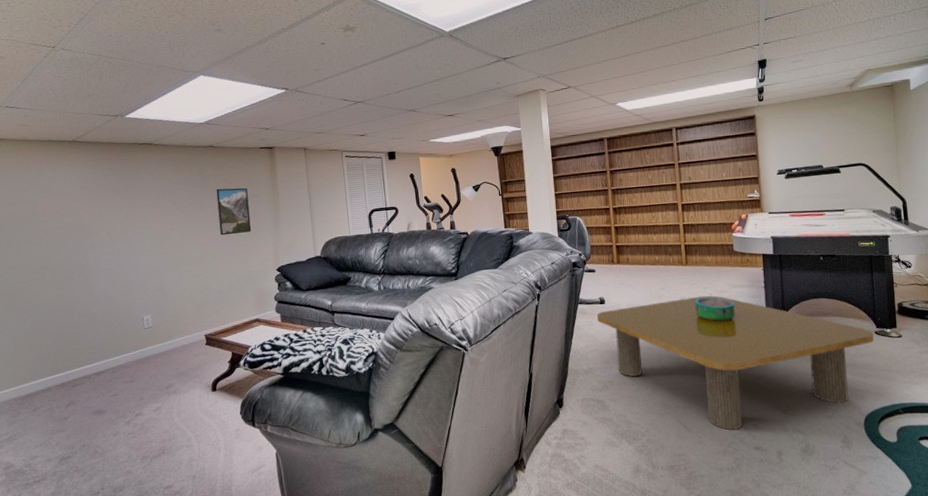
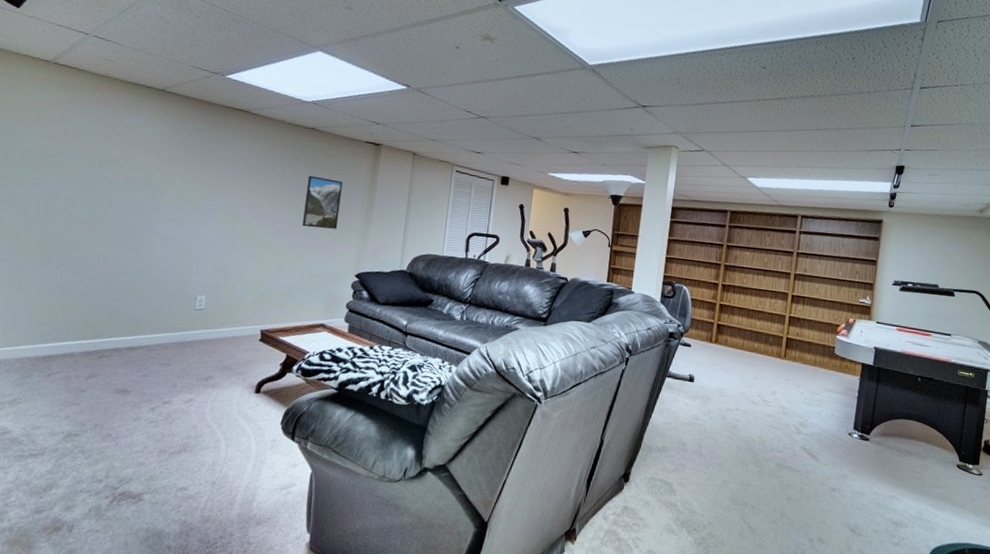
coffee table: present [597,295,874,430] -> none [683,389,956,540]
decorative bowl: present [694,297,735,322] -> none [783,395,825,426]

